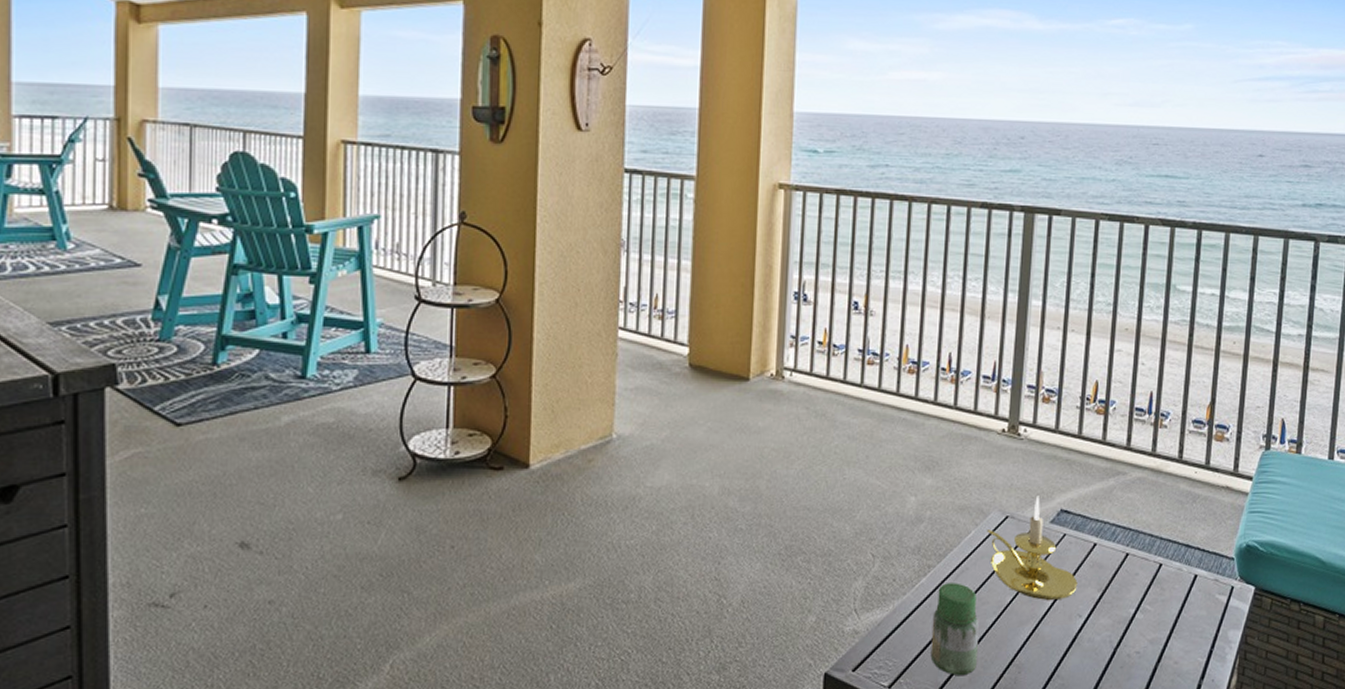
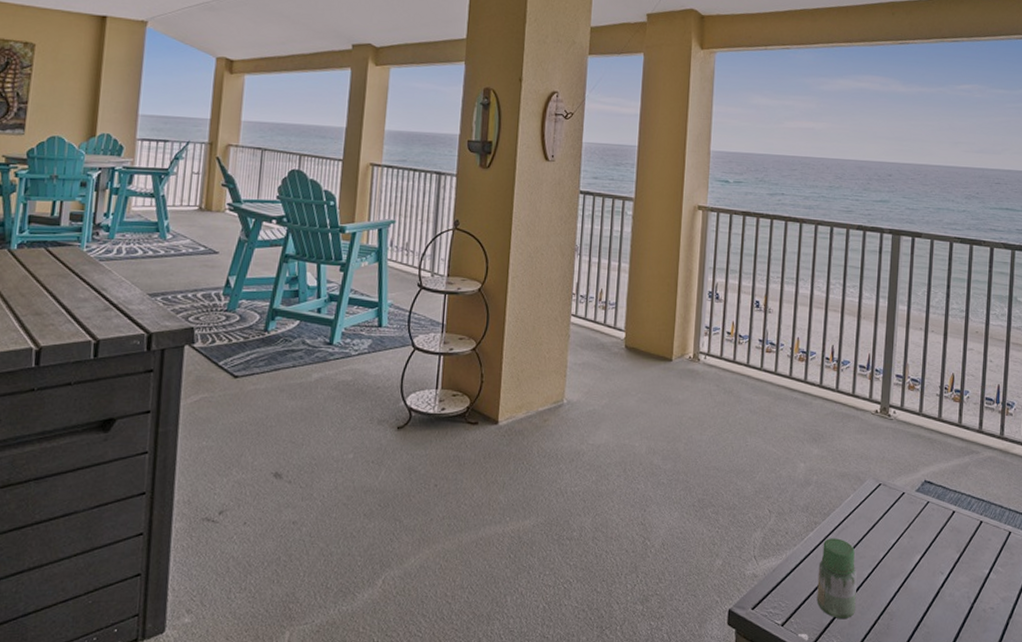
candle holder: present [987,495,1078,600] -> none [863,467,940,557]

